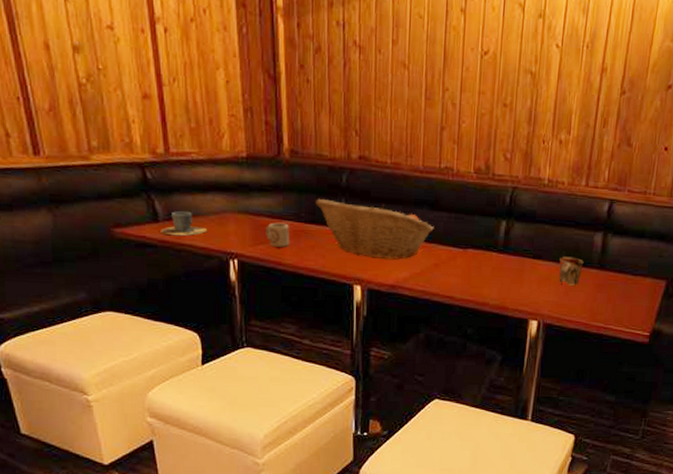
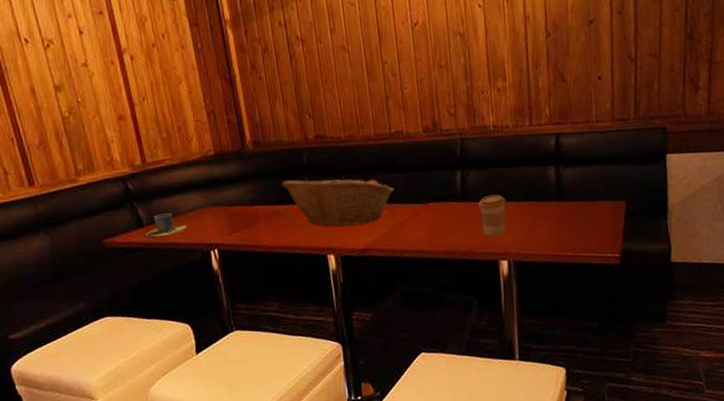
cup: present [266,222,289,247] -> none [239,208,263,232]
coffee cup: none [518,251,547,295] -> present [479,194,506,237]
mug: present [558,256,584,287] -> none [517,193,542,222]

